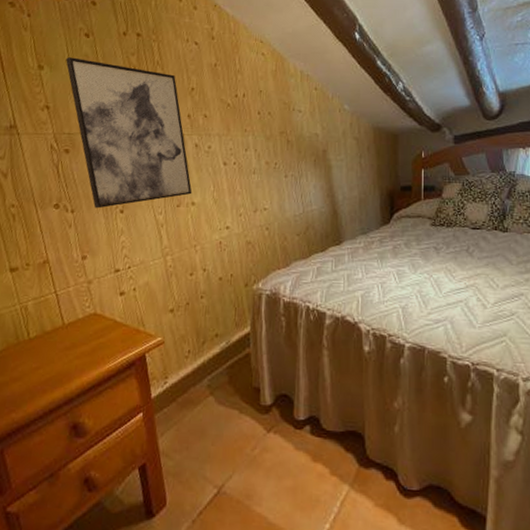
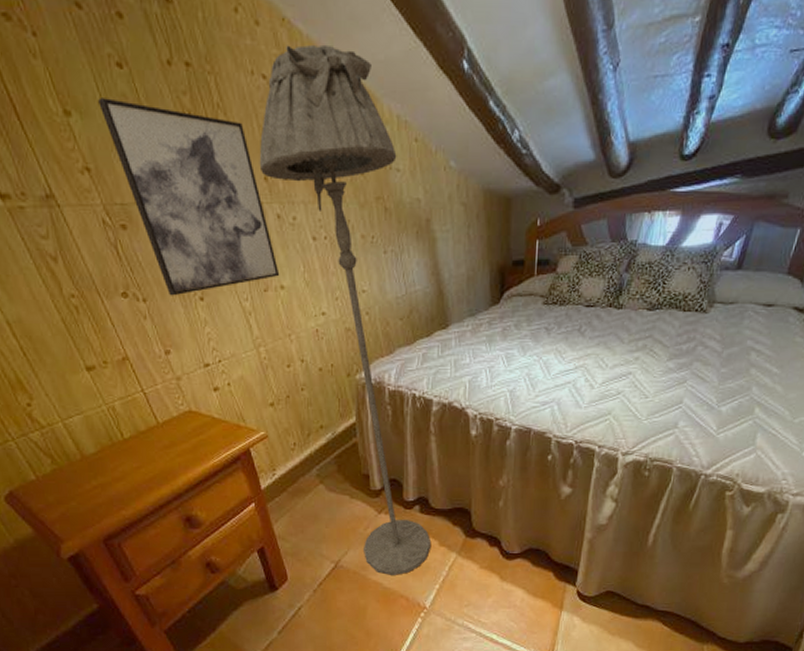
floor lamp: none [184,22,321,508] -> present [259,44,430,575]

